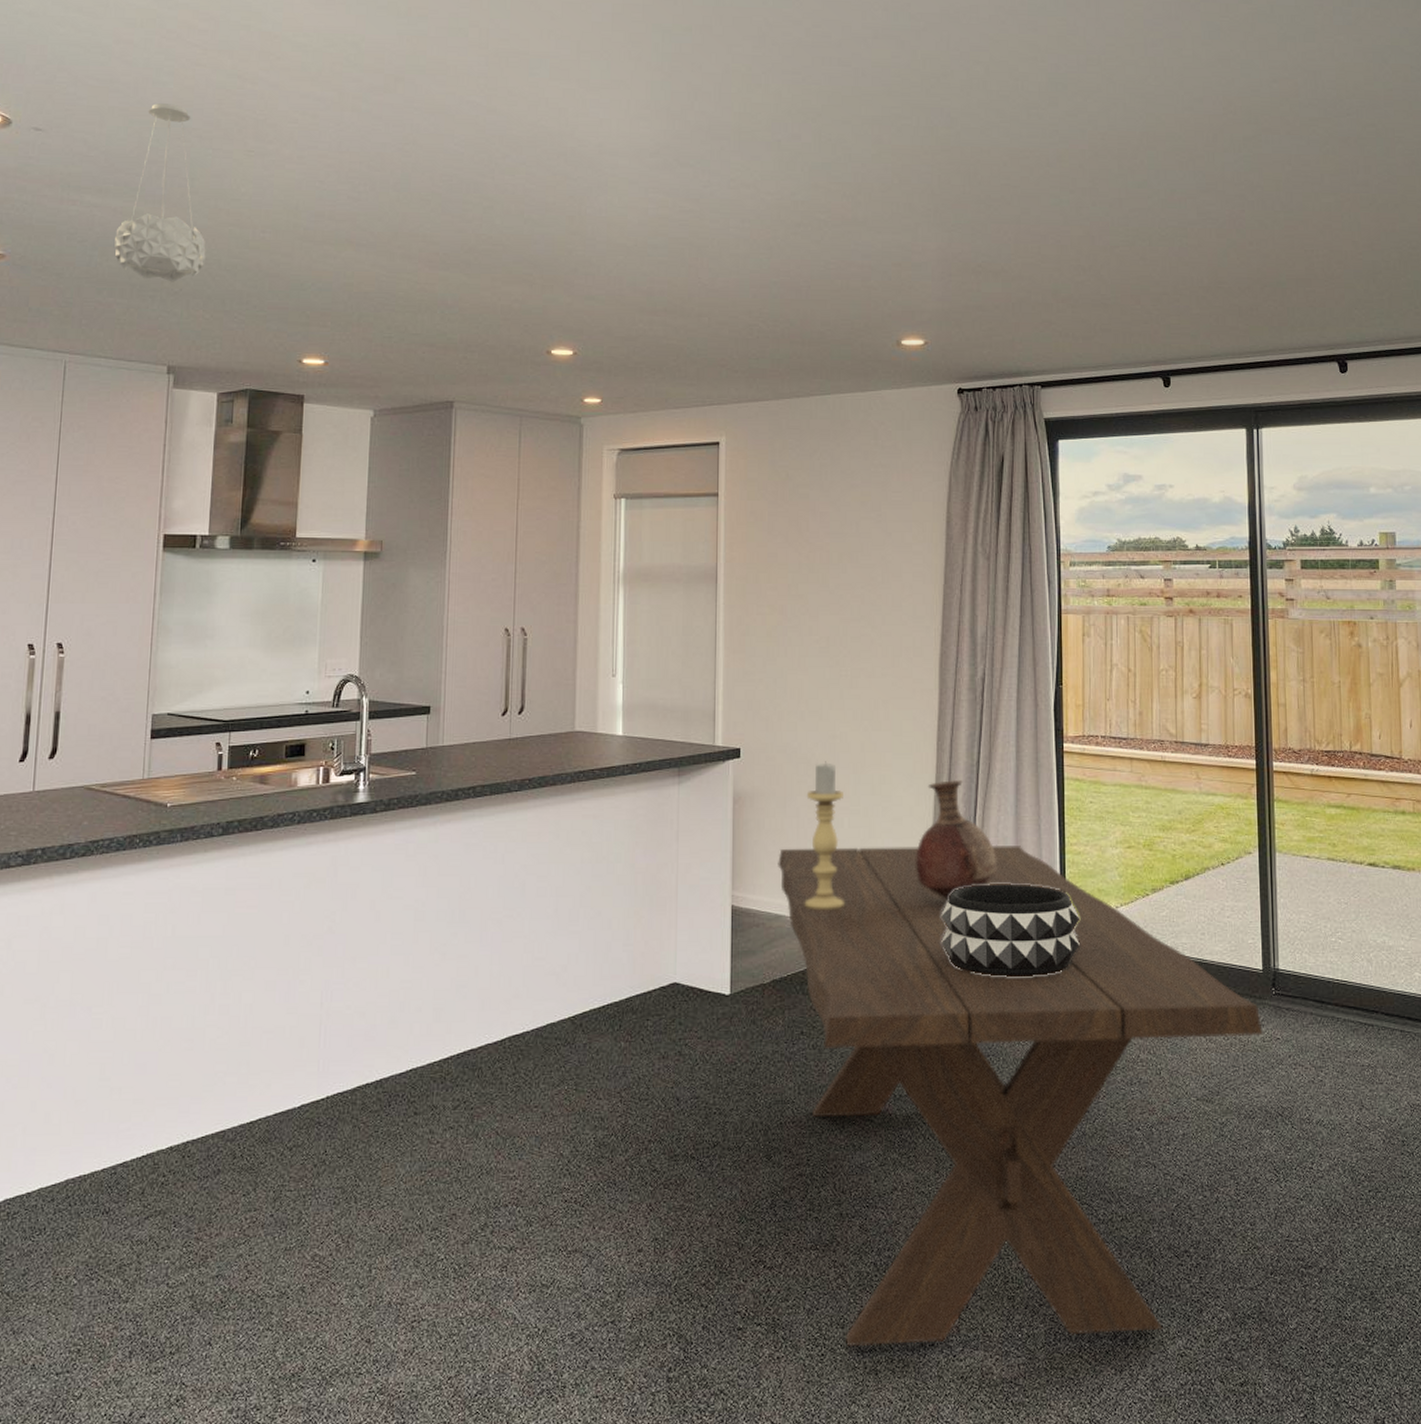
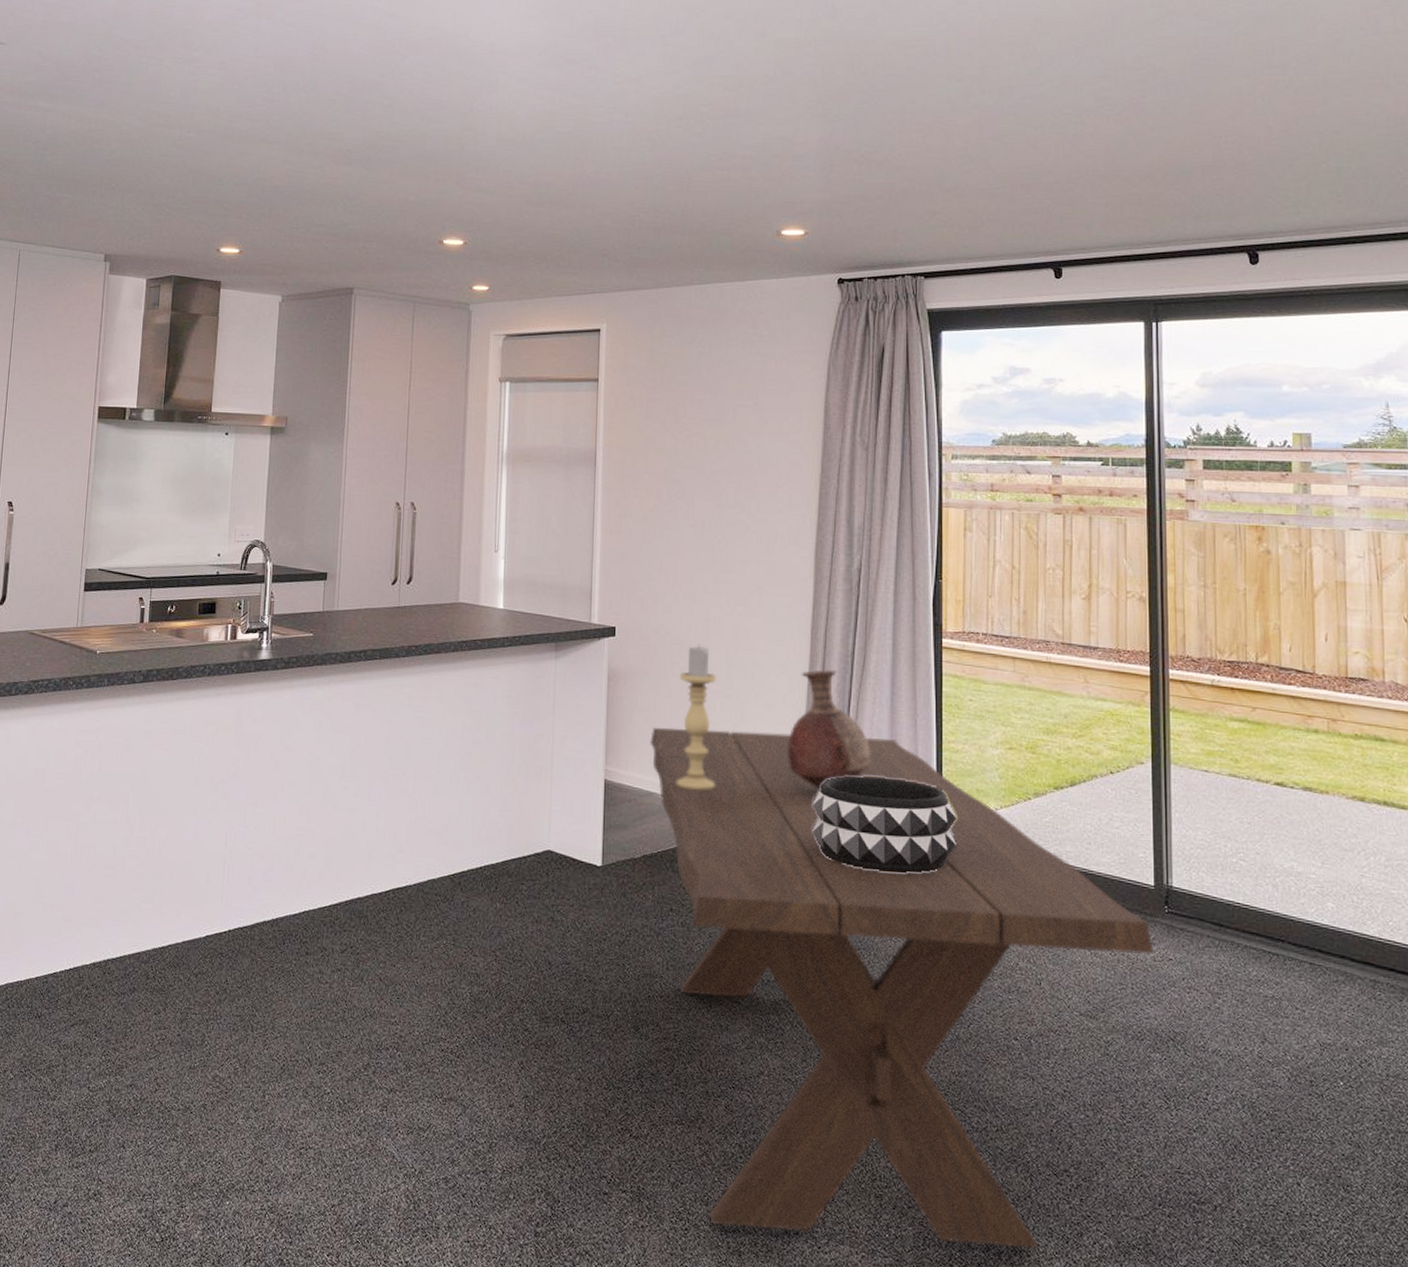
pendant light: present [113,103,206,282] -> none [61,17,139,179]

